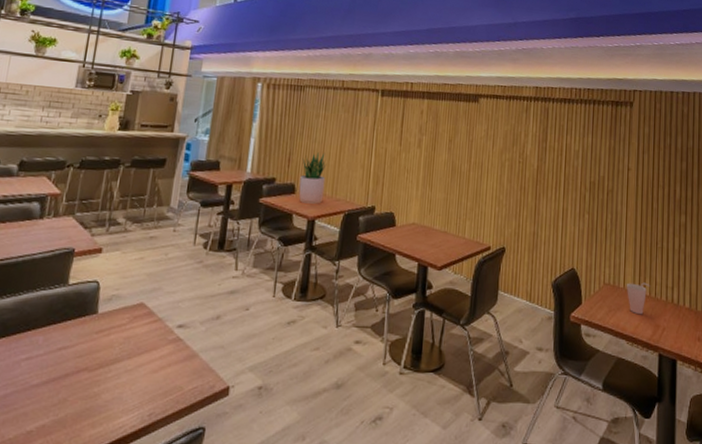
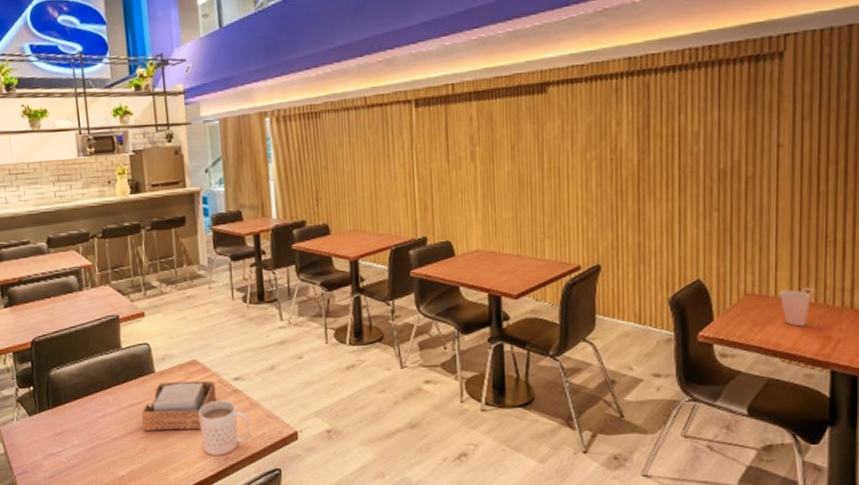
napkin holder: none [67,324,158,380] -> present [141,381,217,431]
mug: none [128,348,184,410] -> present [198,400,250,455]
planter: present [298,152,327,205] -> none [332,185,364,245]

